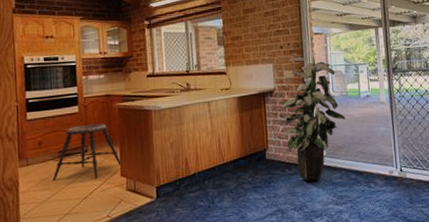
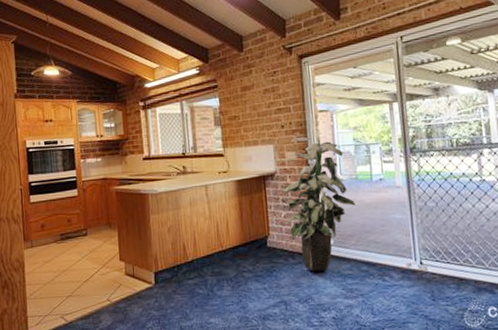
stool: present [52,123,121,180] -> none [55,207,120,263]

